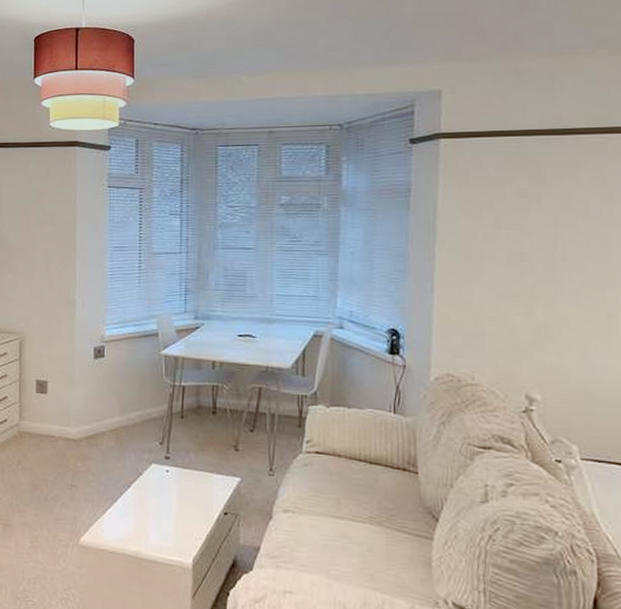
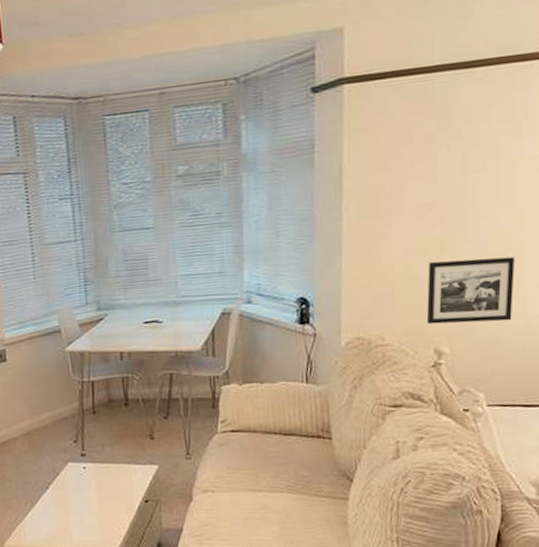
picture frame: none [517,308,609,375] -> present [426,256,516,325]

